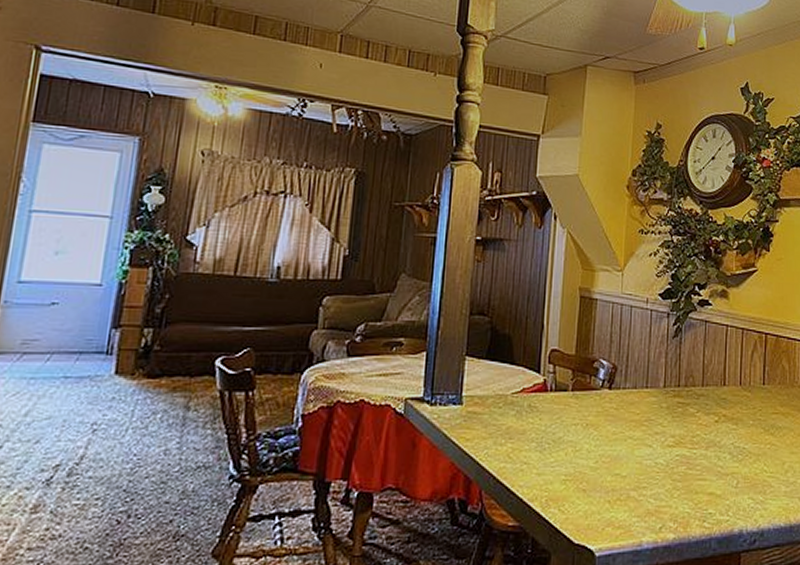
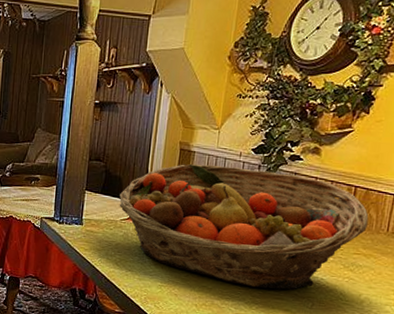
fruit basket: none [509,314,782,468] -> present [119,164,369,289]

